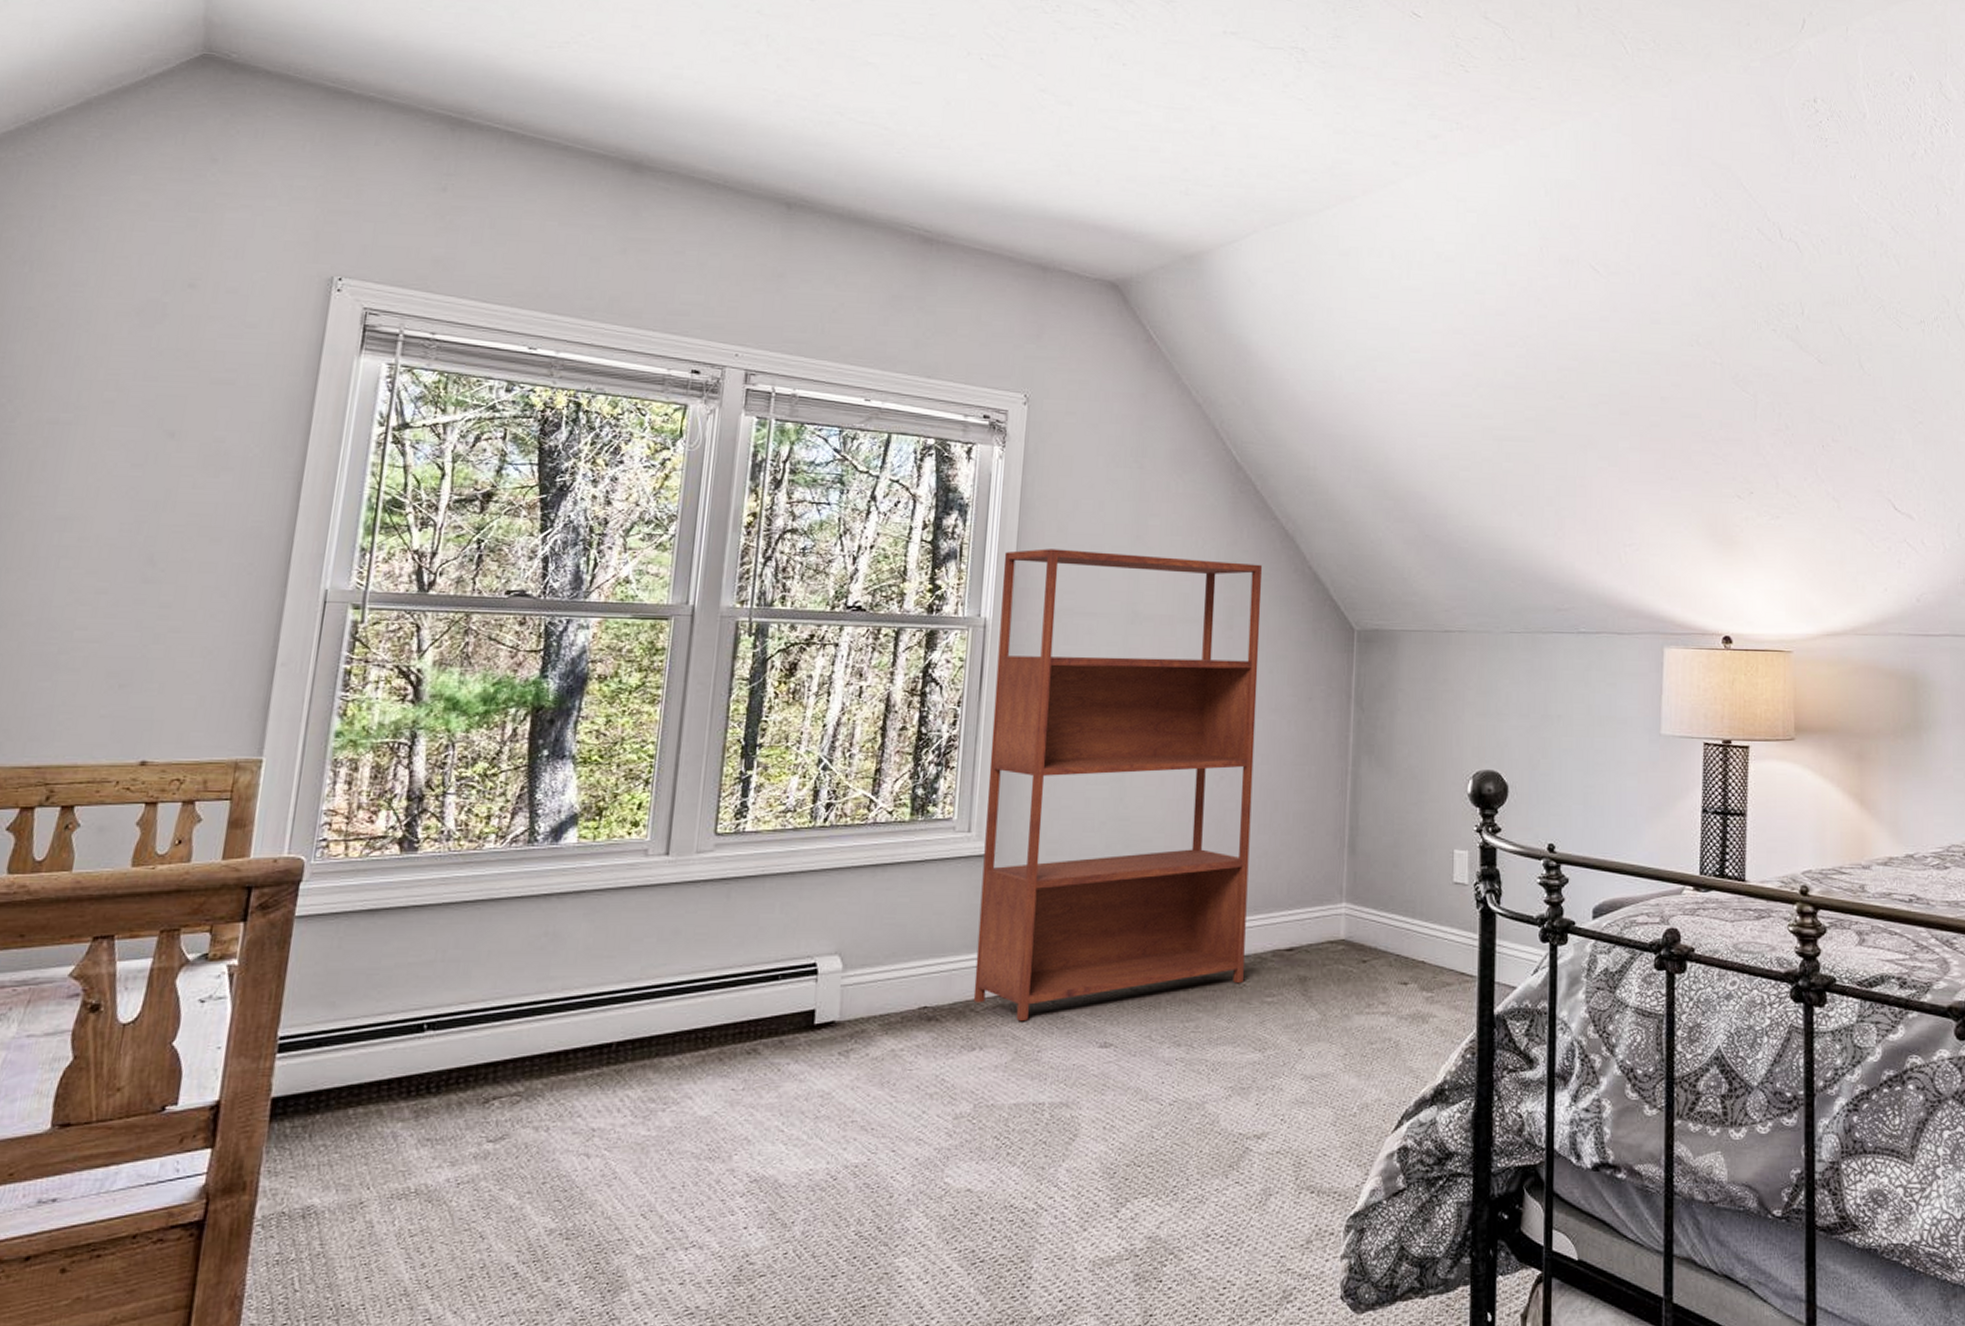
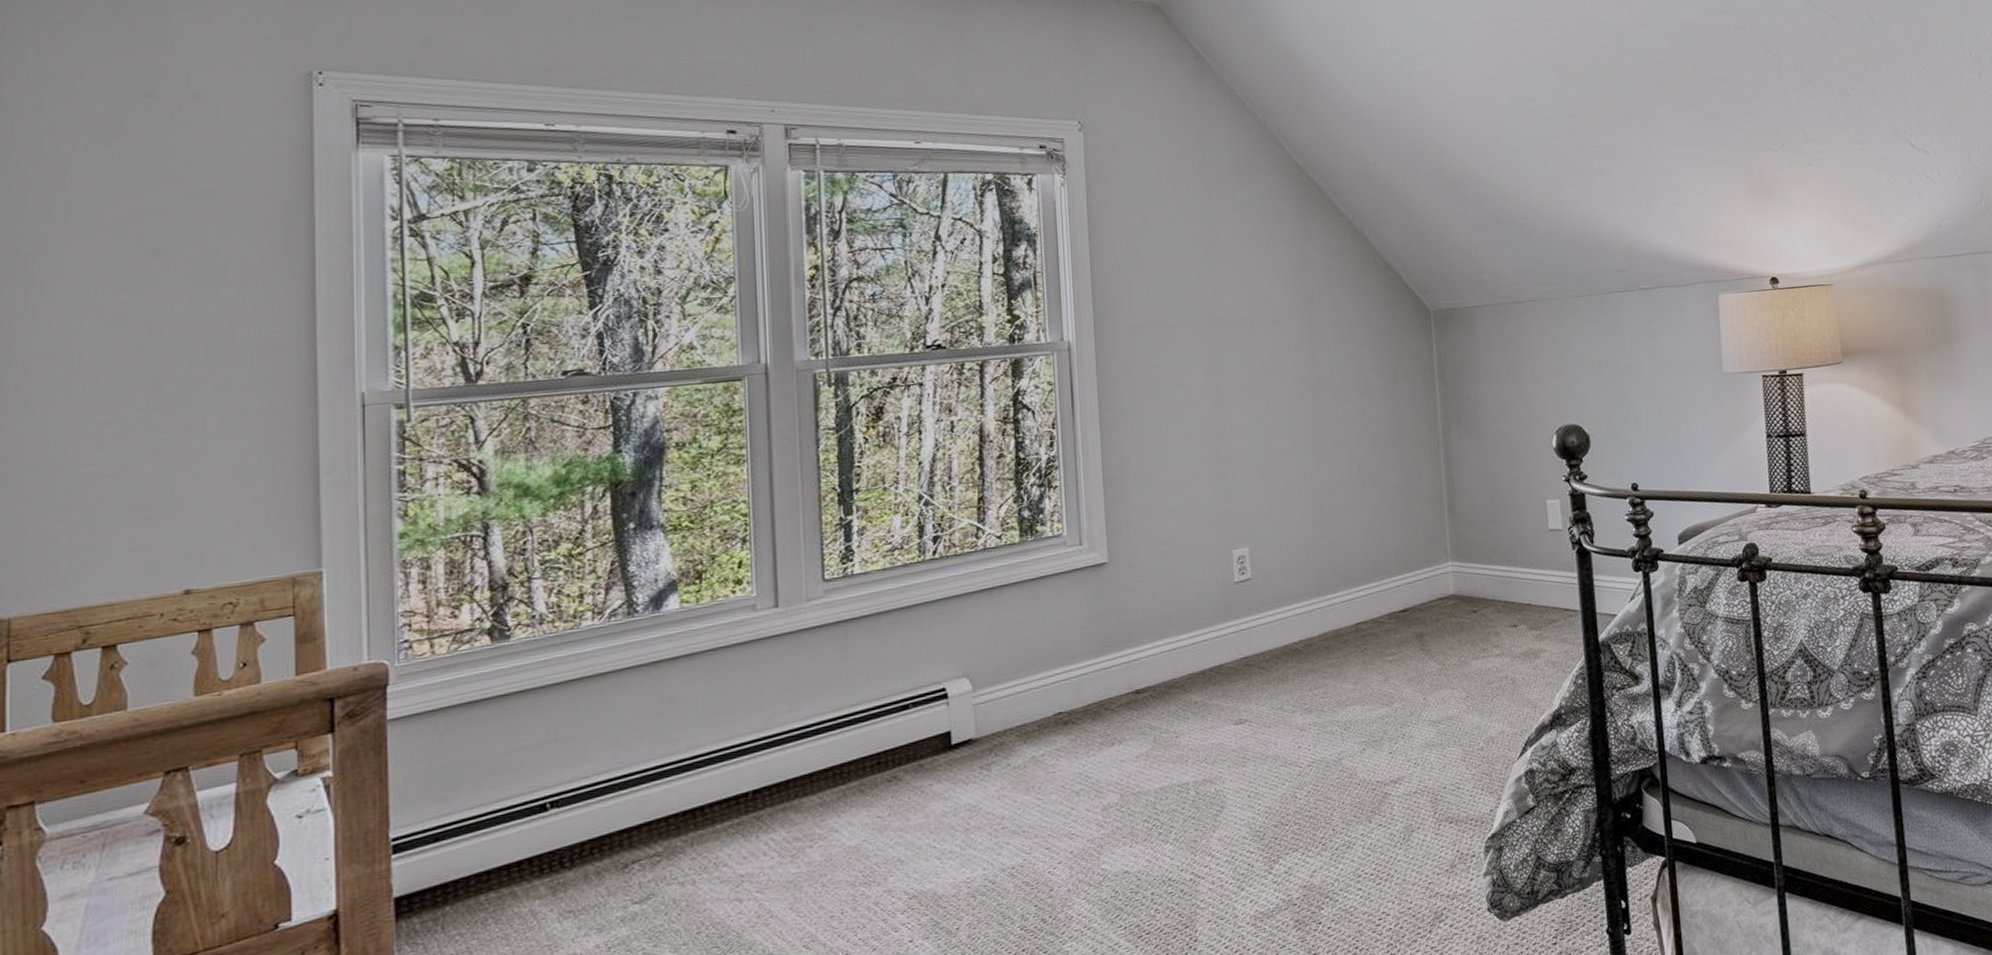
bookshelf: present [973,548,1262,1022] -> none [1079,260,1364,713]

